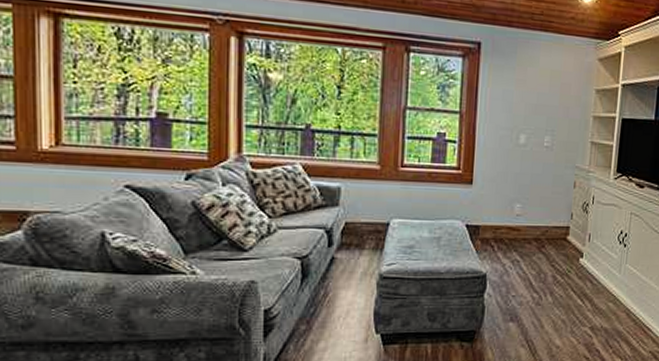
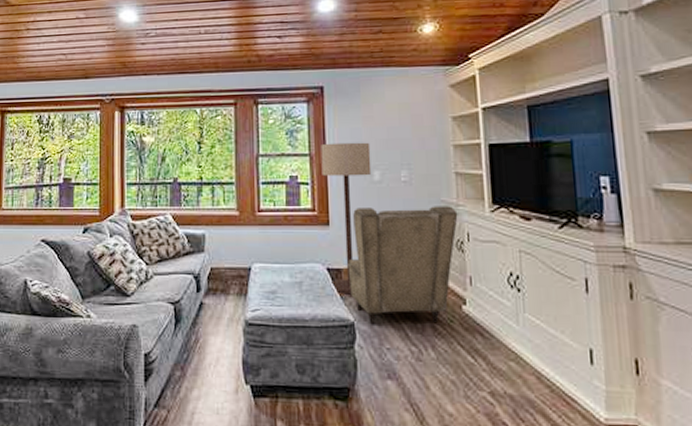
floor lamp: none [468,102,520,249] -> present [321,142,372,295]
armchair: none [485,168,588,276] -> present [347,206,458,325]

